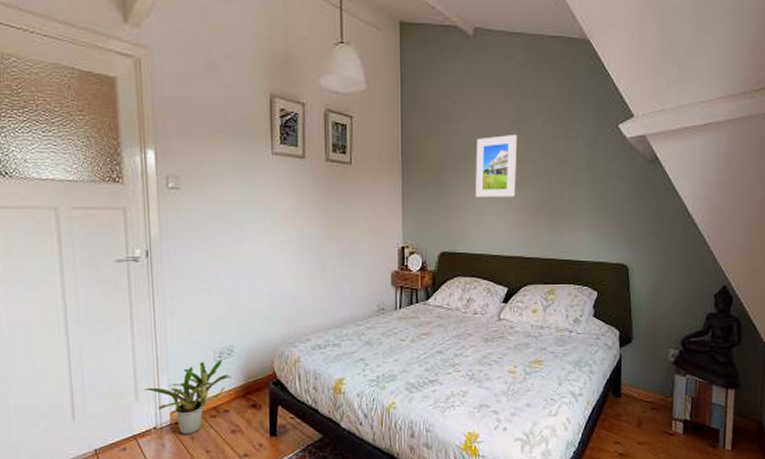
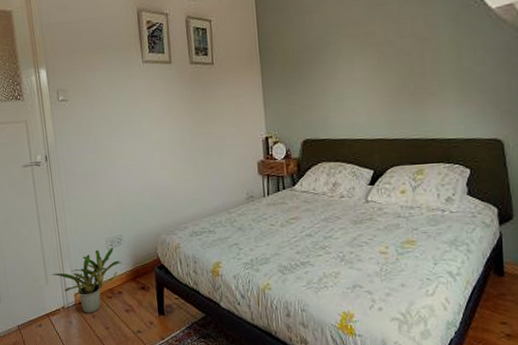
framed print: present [475,135,517,197] -> none [331,19,375,84]

